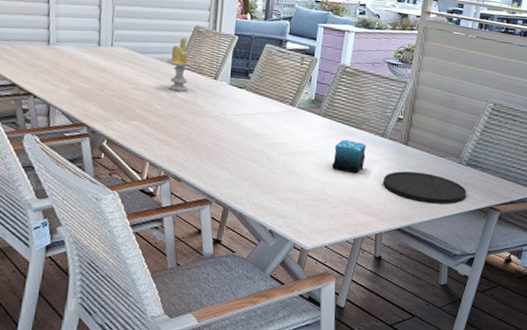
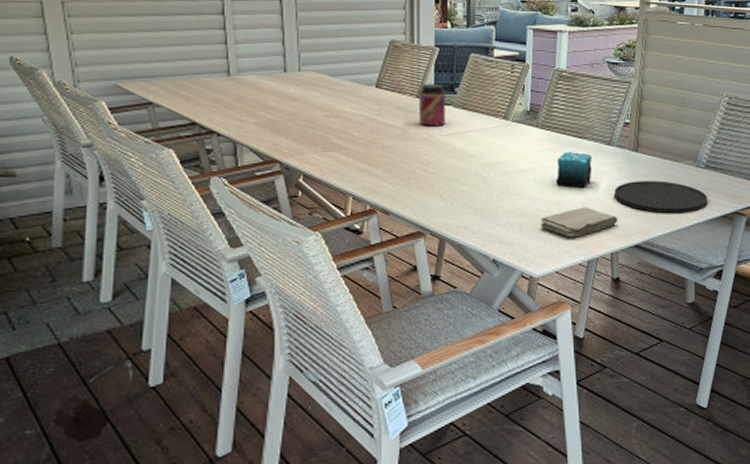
candle: present [166,37,194,92] -> none [361,54,392,115]
jar: none [215,67,241,107] -> present [419,83,446,126]
washcloth: none [314,190,385,217] -> present [540,207,618,238]

